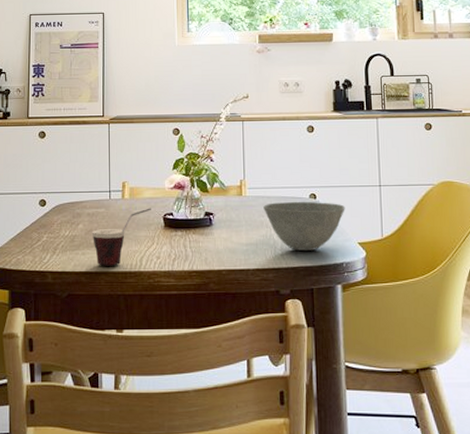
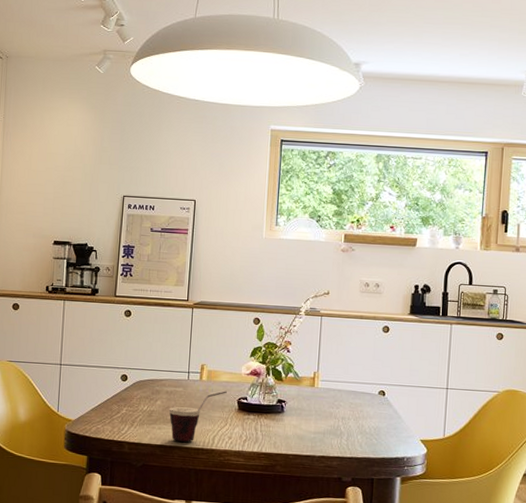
bowl: present [263,201,345,251] -> none [334,396,412,444]

